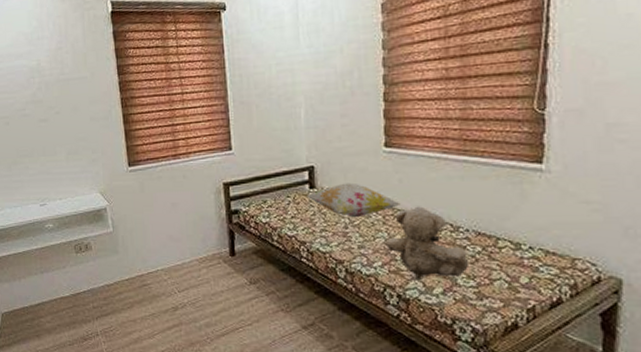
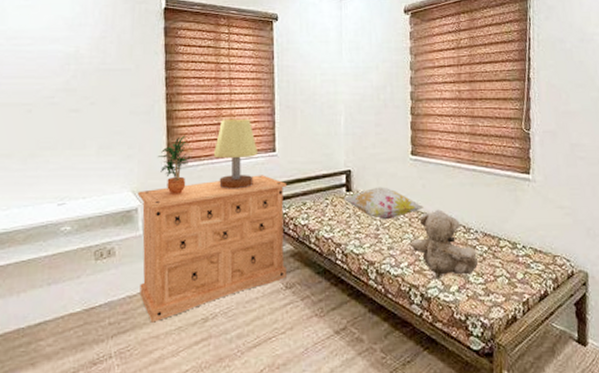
dresser: none [105,174,250,308] -> present [137,175,287,323]
potted plant: none [119,138,150,195] -> present [157,135,191,194]
table lamp: none [171,118,214,189] -> present [214,119,258,189]

